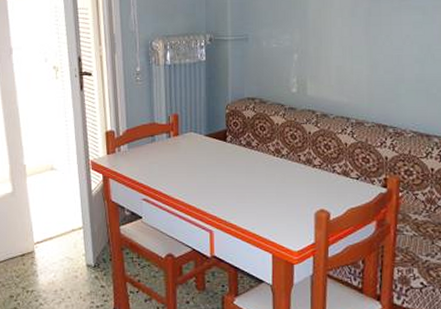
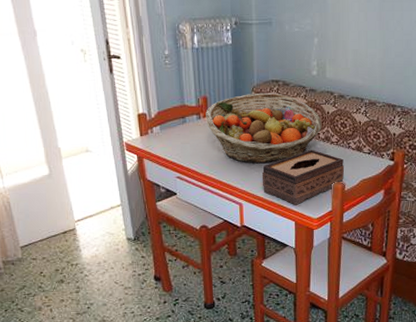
fruit basket: none [176,110,303,187] -> present [205,92,322,164]
tissue box: none [235,172,329,235] -> present [261,149,345,205]

